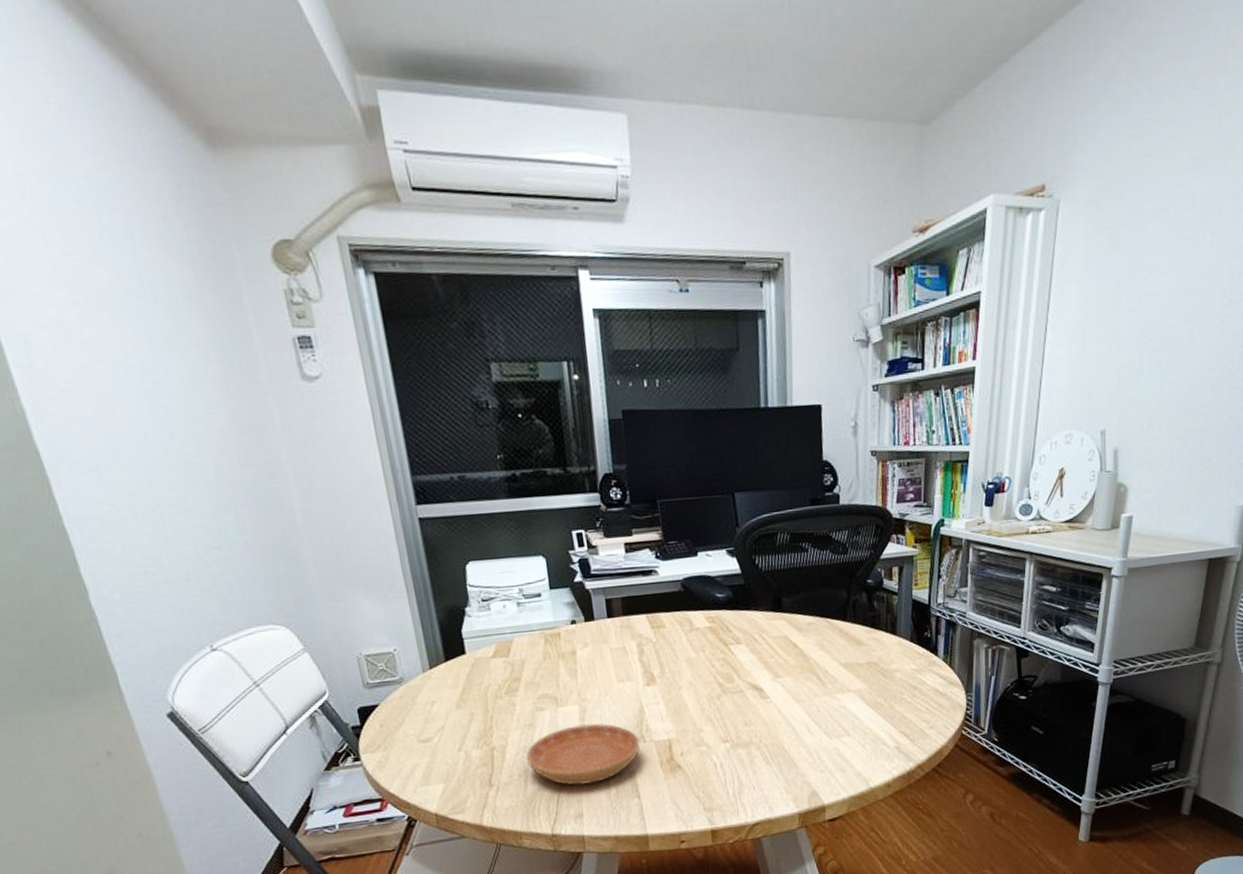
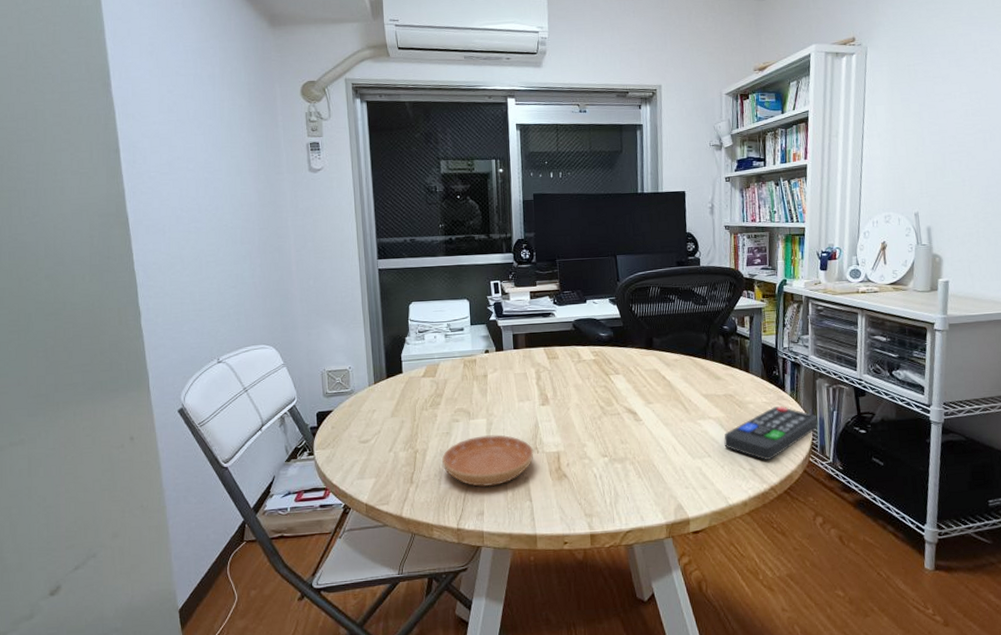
remote control: none [865,673,973,736] -> present [724,406,818,461]

